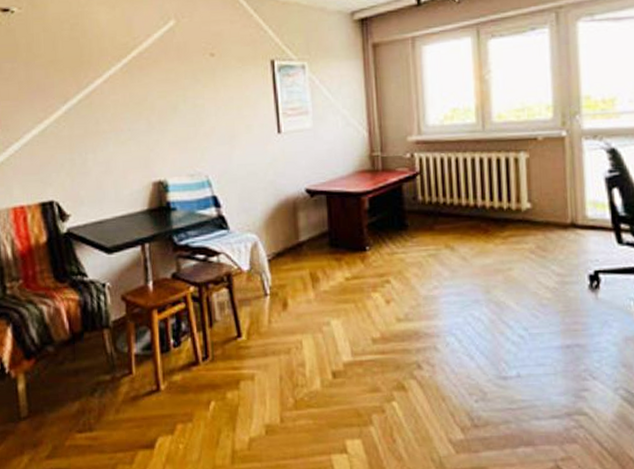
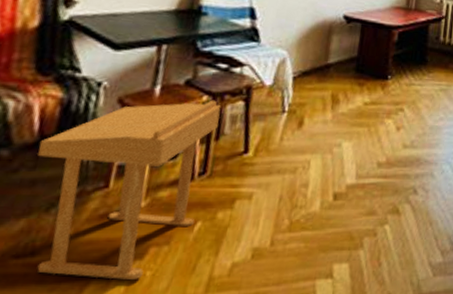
side table: none [72,290,209,452] -> present [37,100,221,281]

